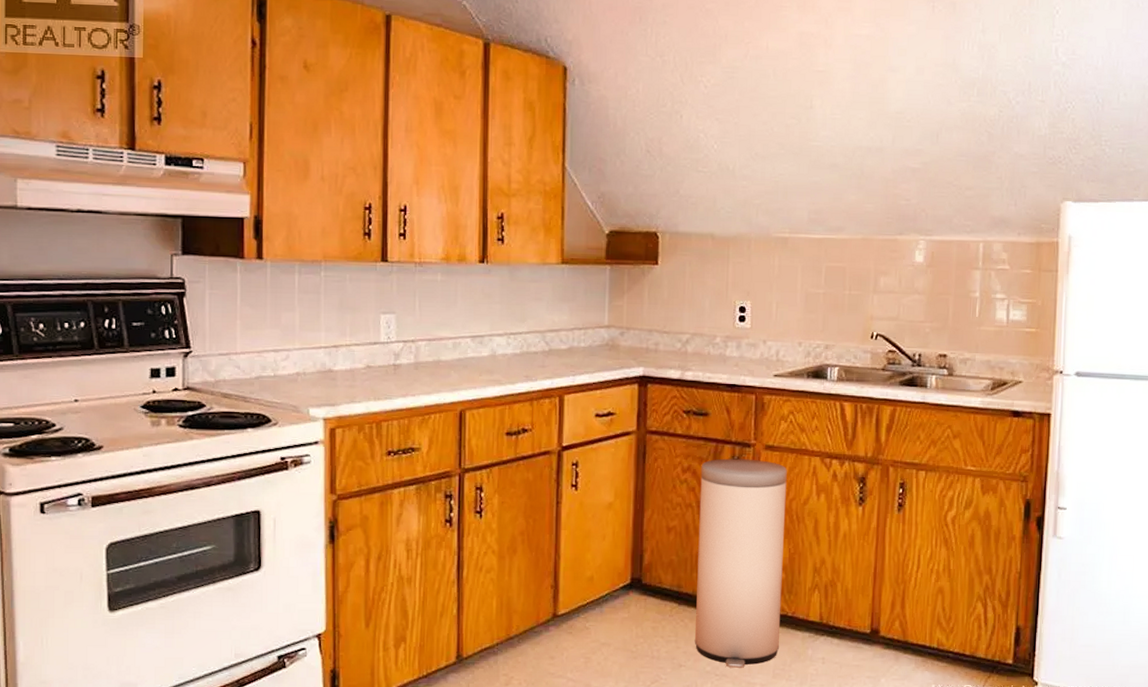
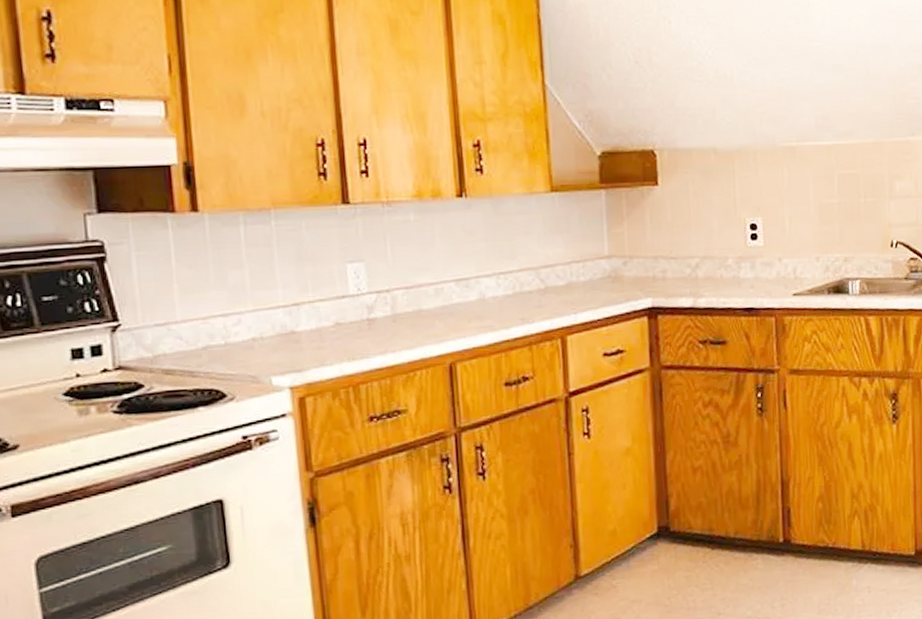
pedal bin: present [694,458,787,669] -> none [723,385,823,610]

